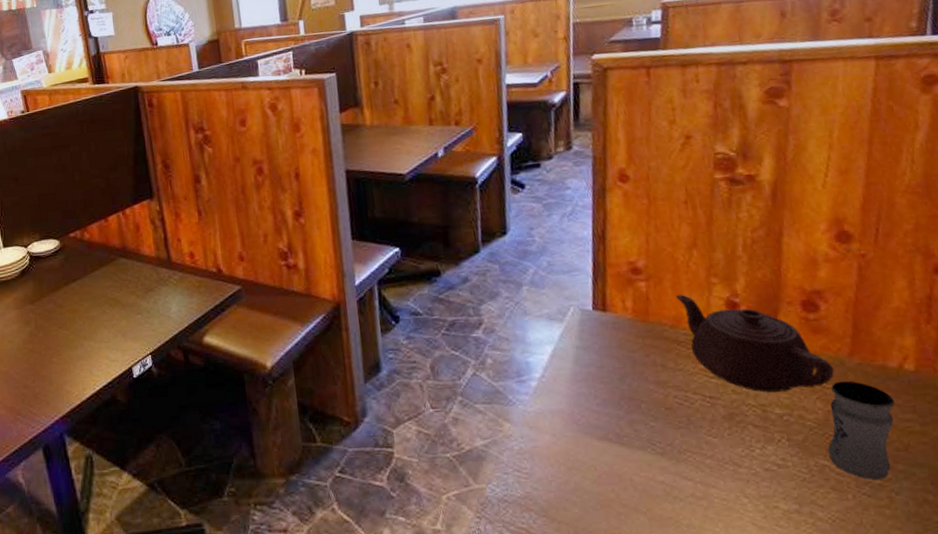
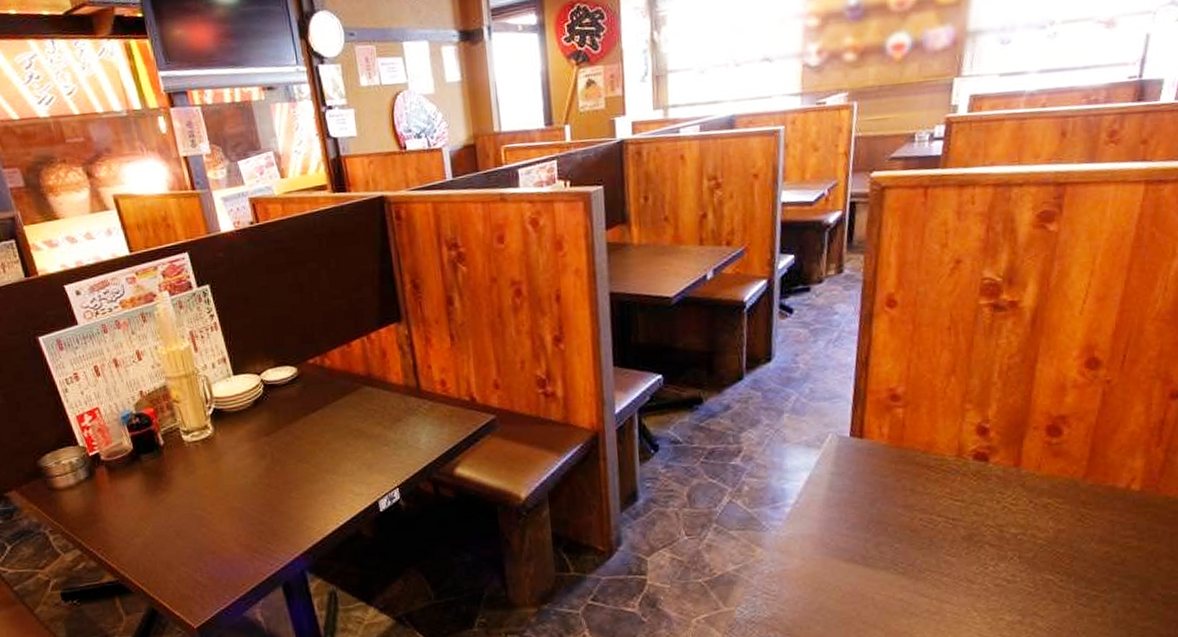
teapot: present [676,294,834,393] -> none [931,420,1068,514]
jar: present [828,381,895,480] -> none [1054,501,1118,592]

